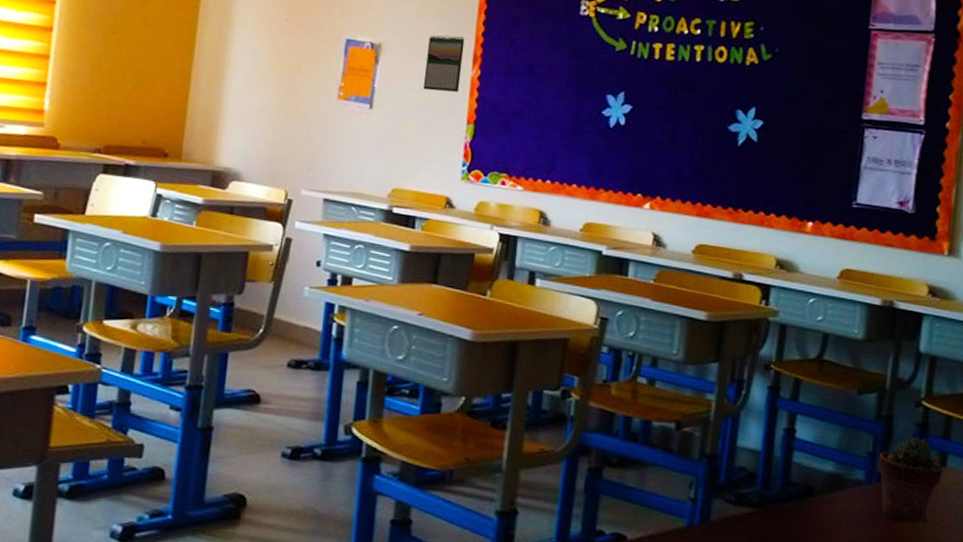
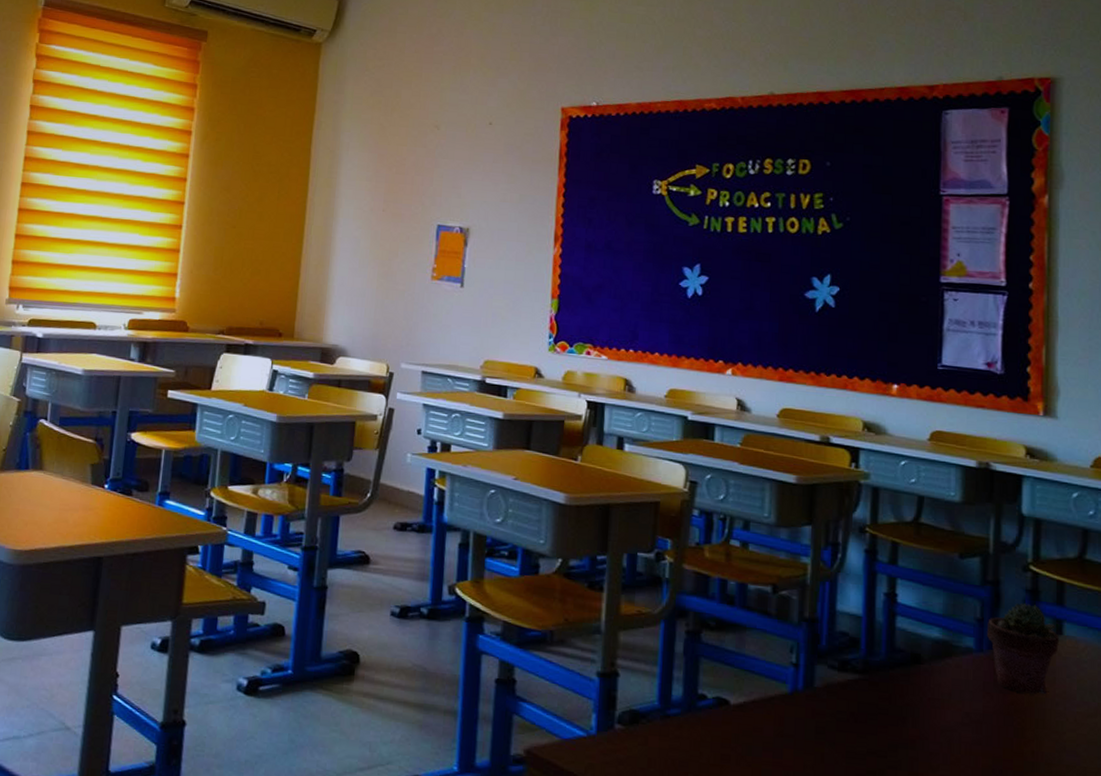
calendar: present [422,35,465,93] -> none [509,218,546,270]

